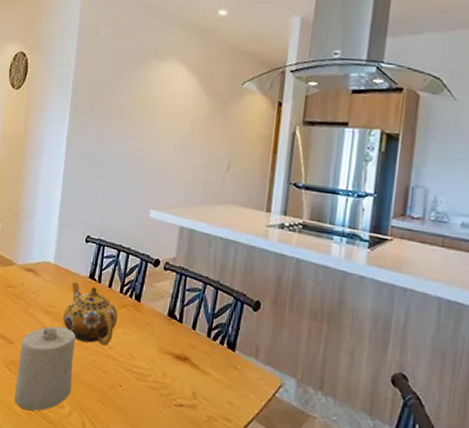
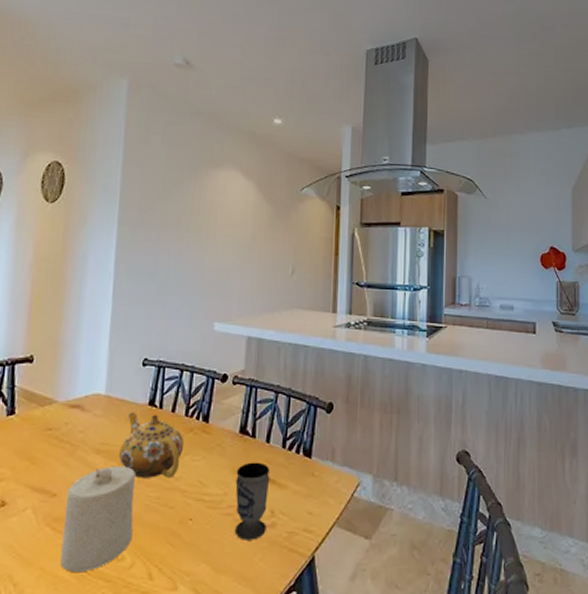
cup: none [158,344,194,417] -> present [234,462,270,540]

